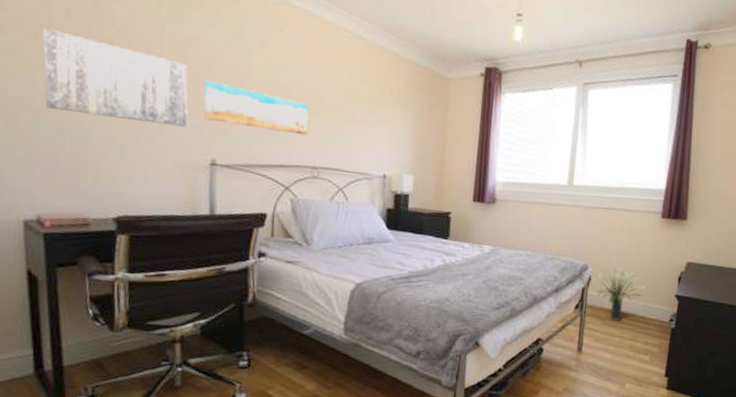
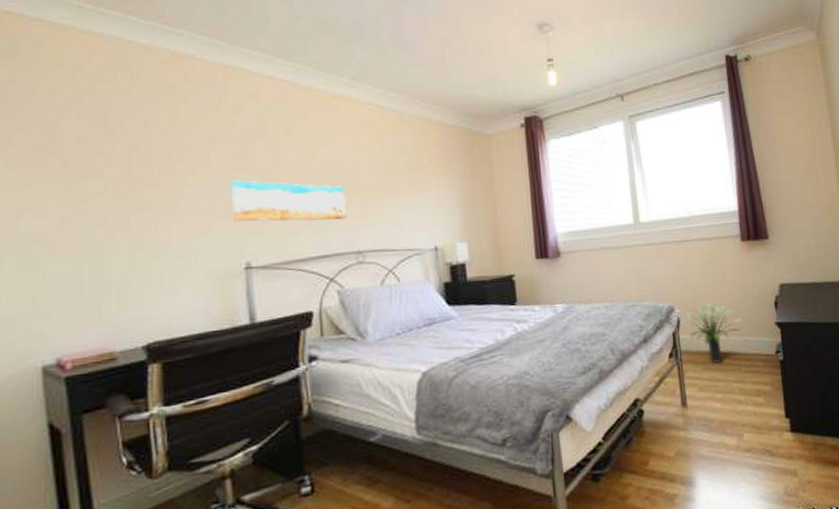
wall art: present [42,27,188,127] -> none [53,155,217,239]

